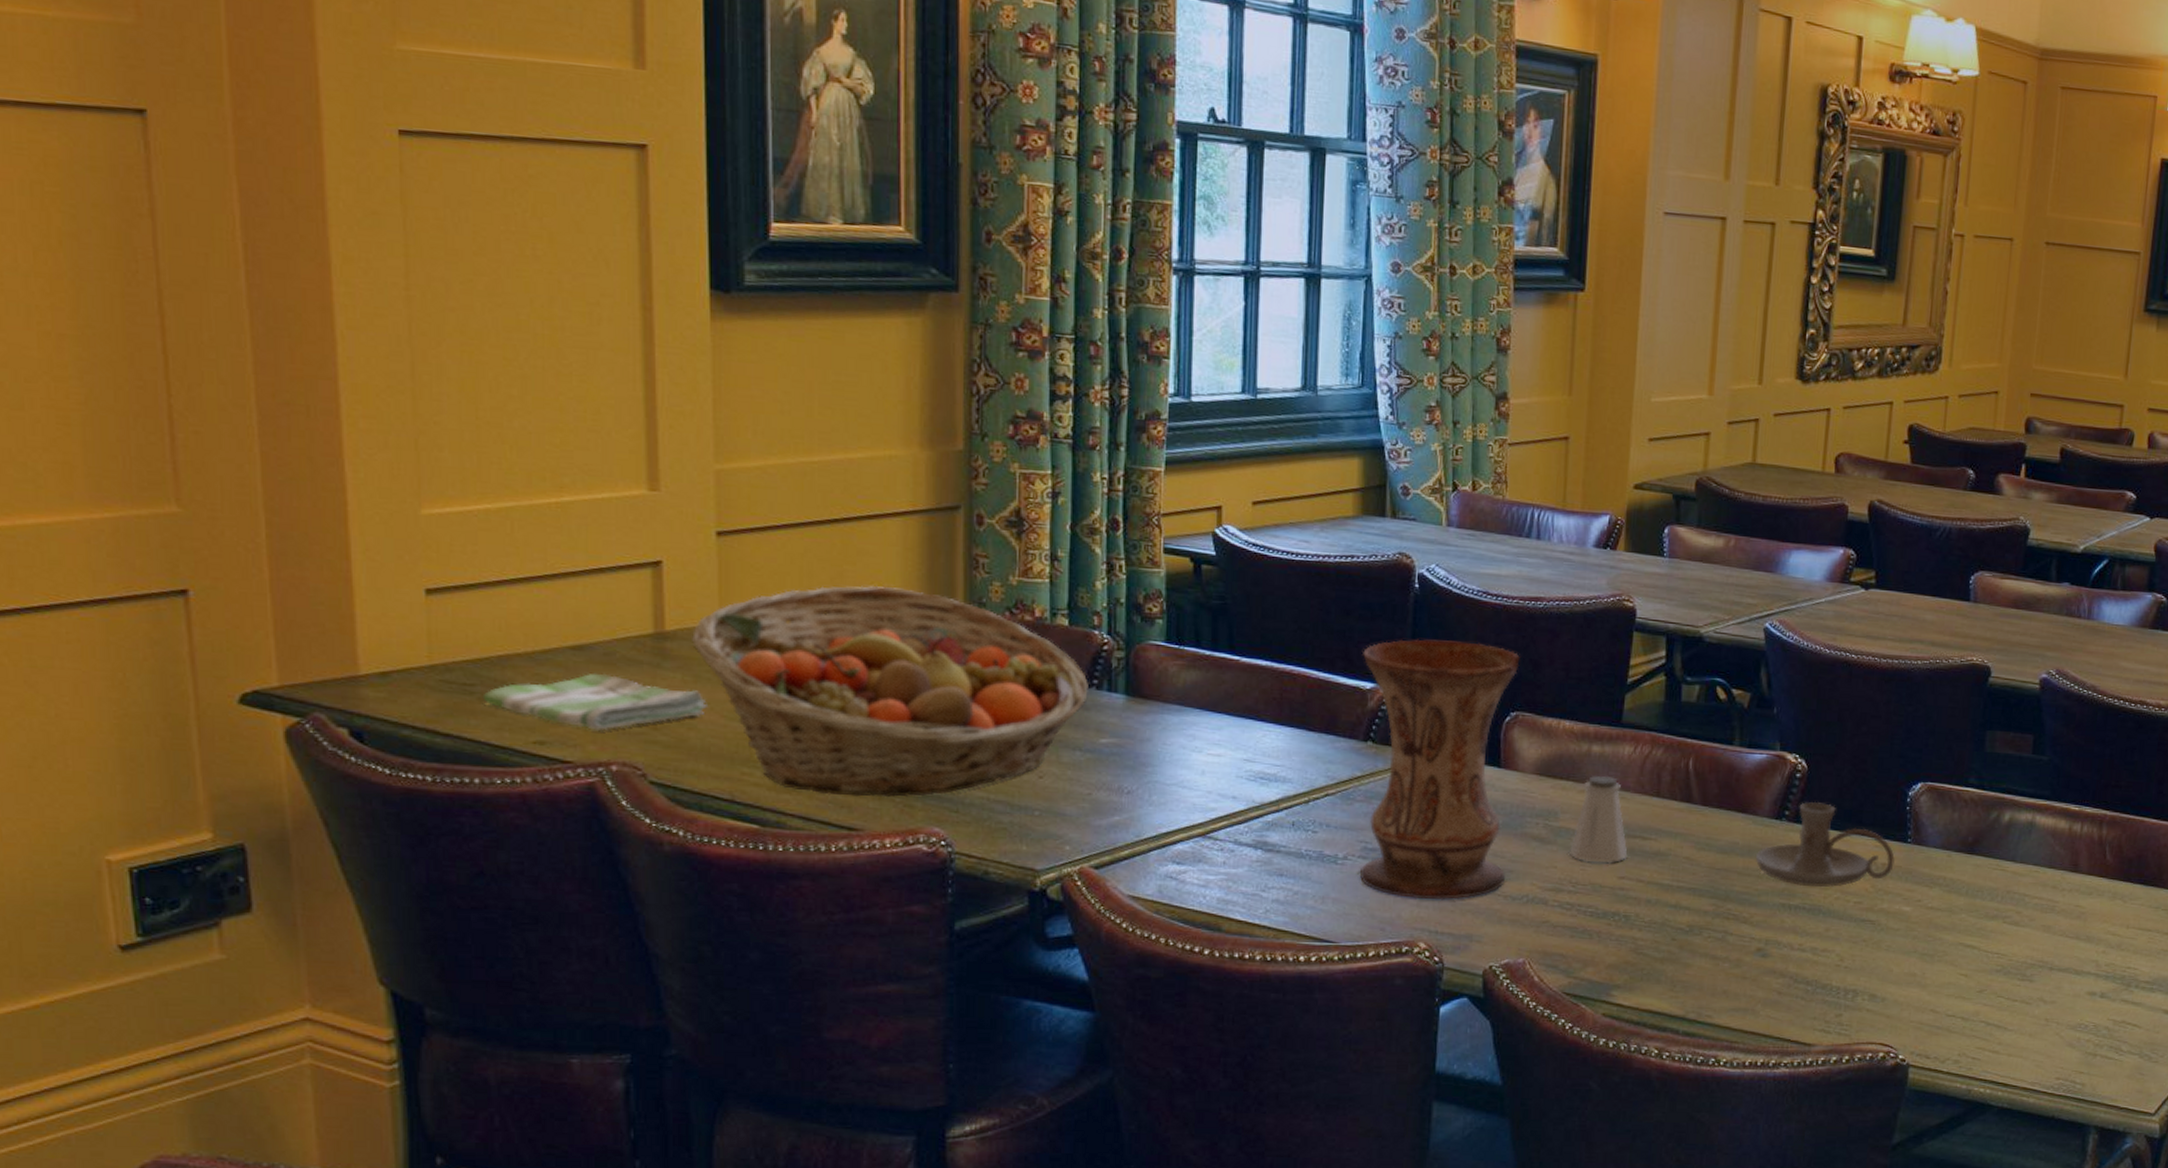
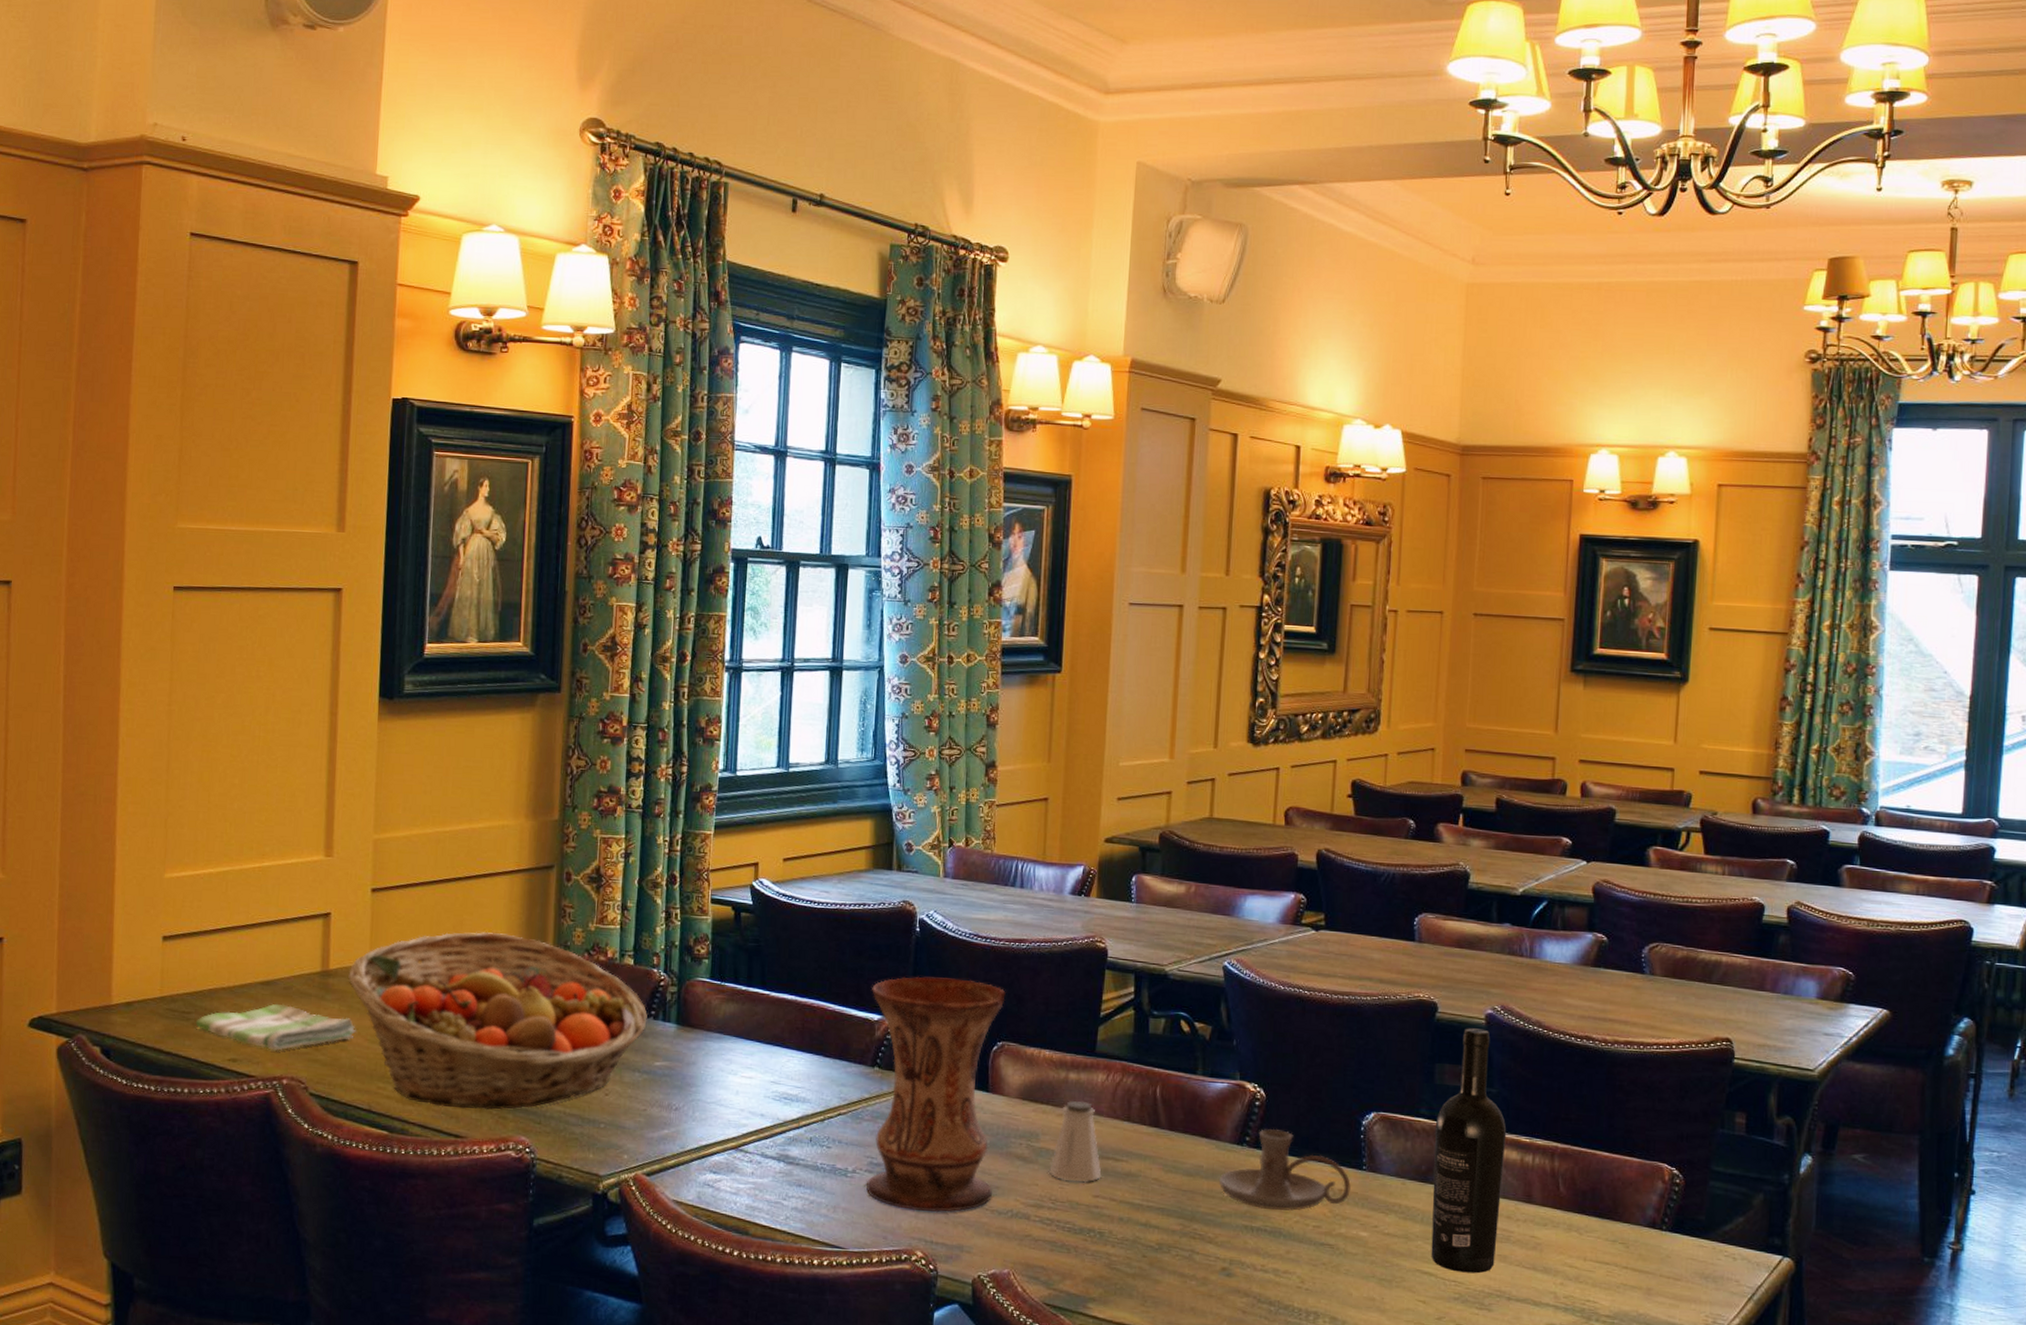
wine bottle: none [1974,693,2056,945] -> present [1431,1028,1507,1274]

